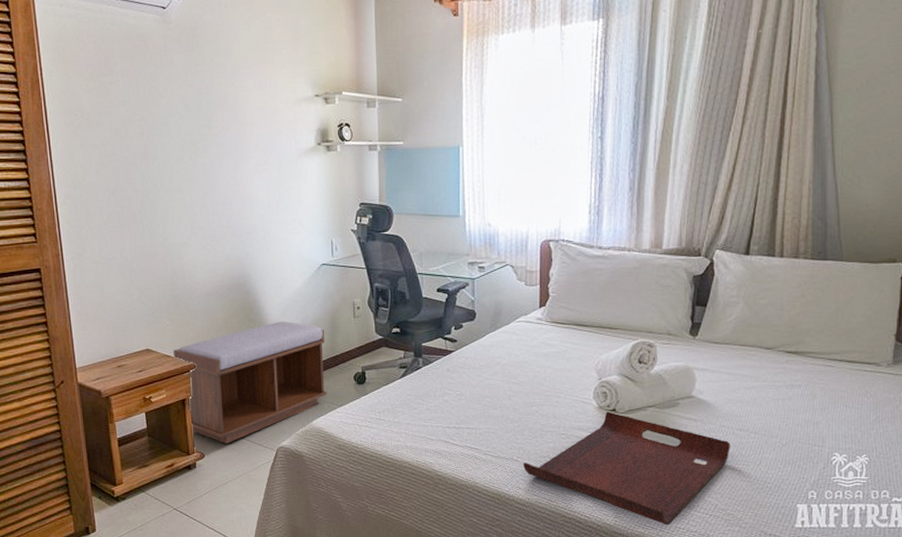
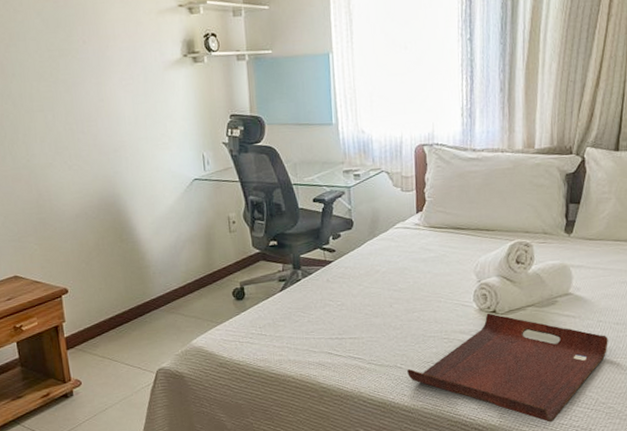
bench: present [174,321,328,443] -> none [43,239,206,369]

